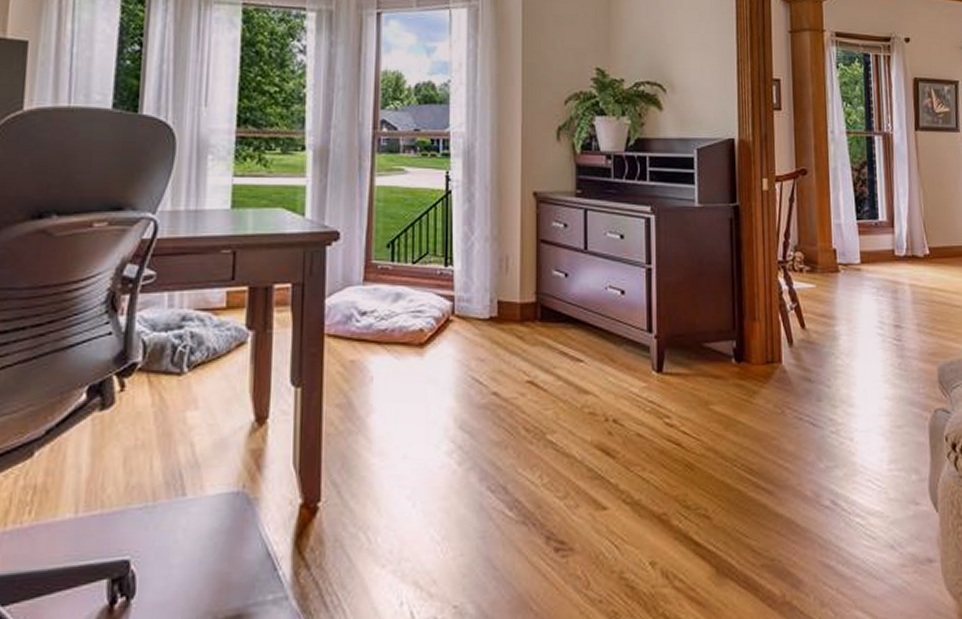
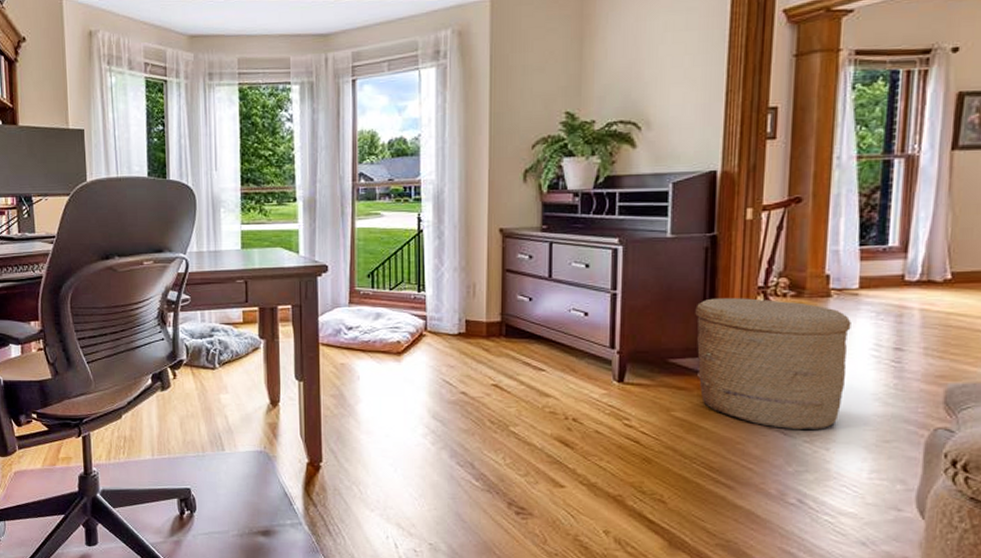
basket: none [725,273,859,420] -> present [695,298,851,430]

